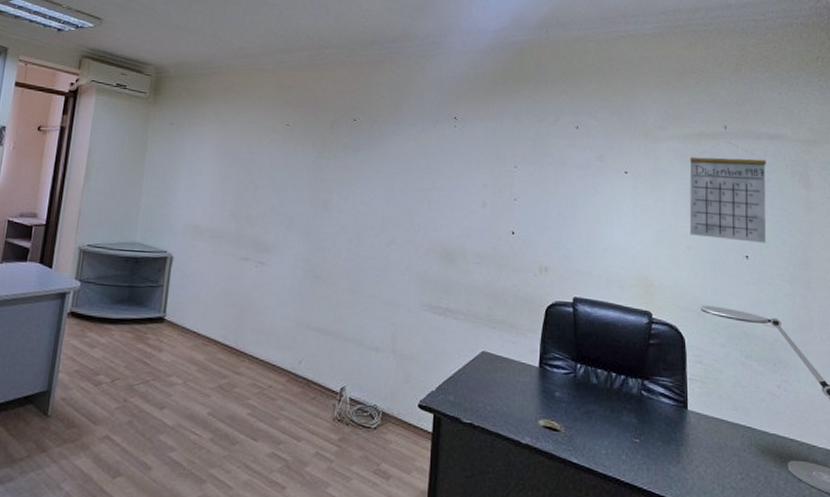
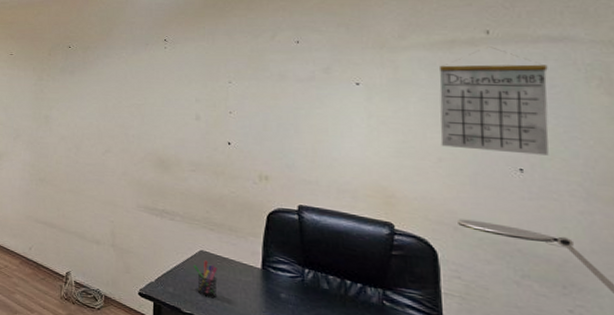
pen holder: none [474,362,498,404] -> present [193,260,218,299]

